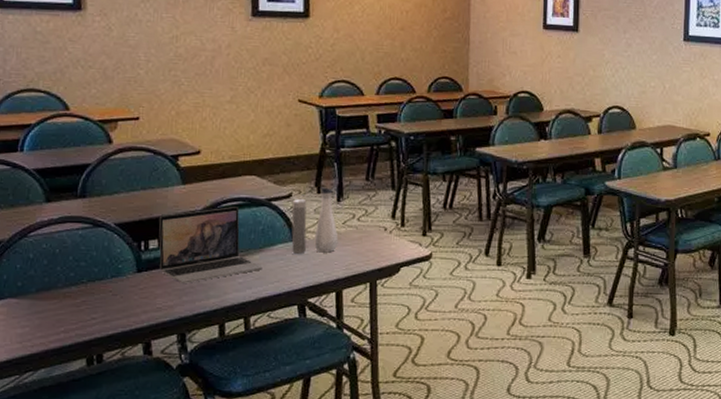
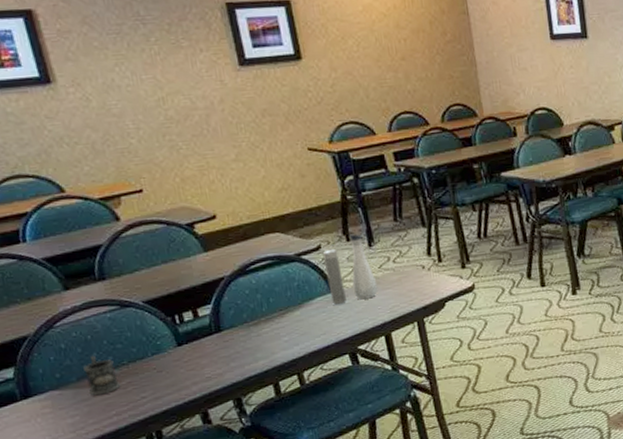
mug: none [43,269,76,310] -> present [83,355,121,396]
laptop: present [159,207,263,283] -> none [188,266,306,350]

